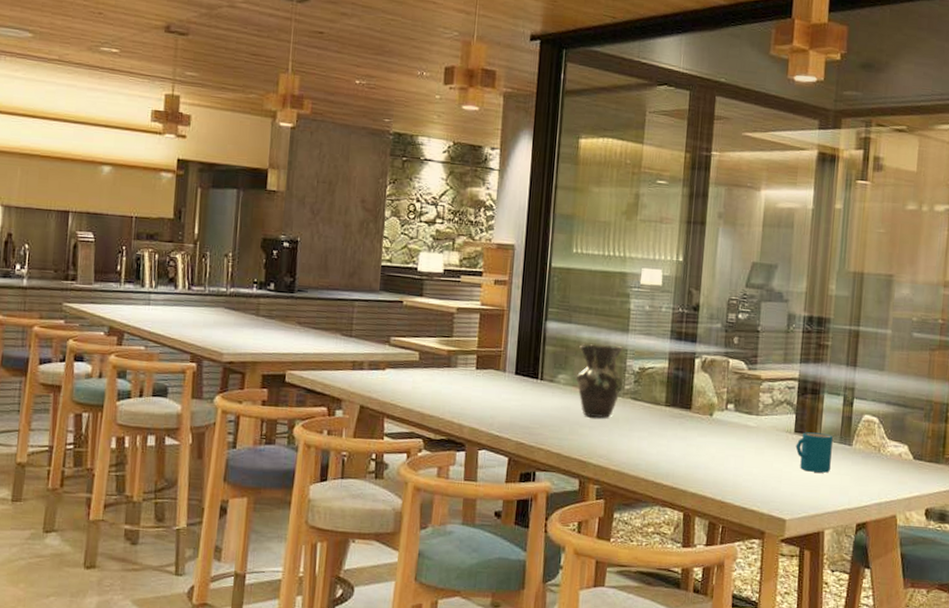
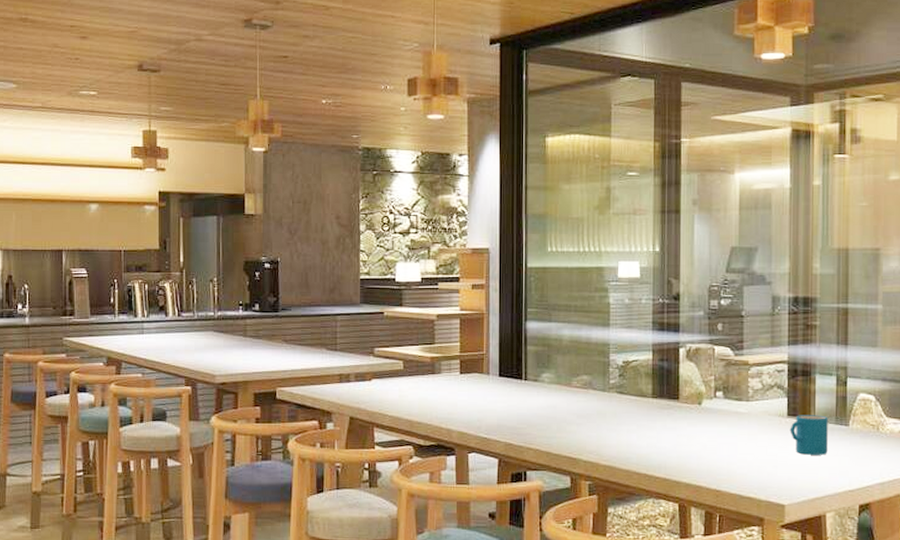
vase: present [575,343,624,418] -> none [560,340,608,414]

